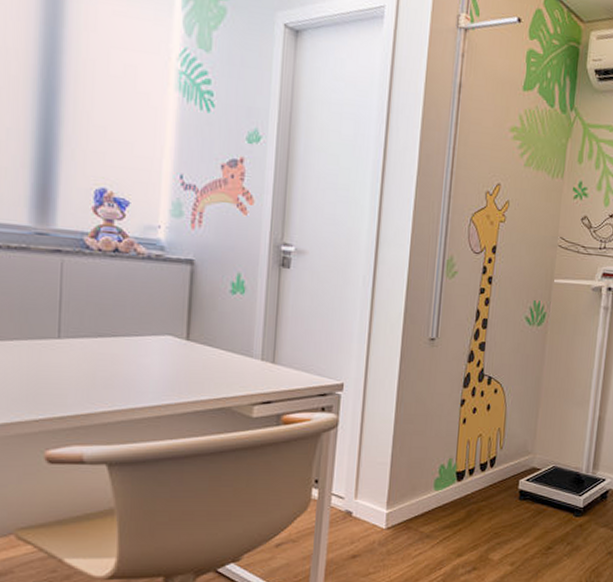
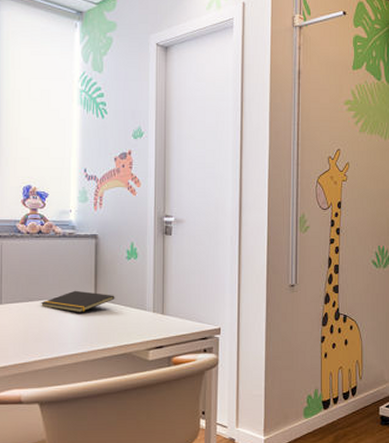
notepad: none [113,327,213,356] -> present [40,290,115,313]

